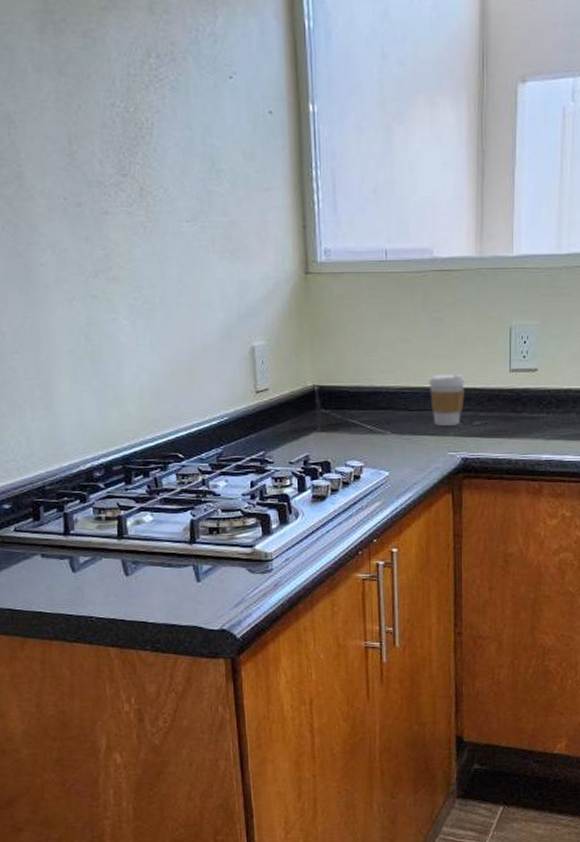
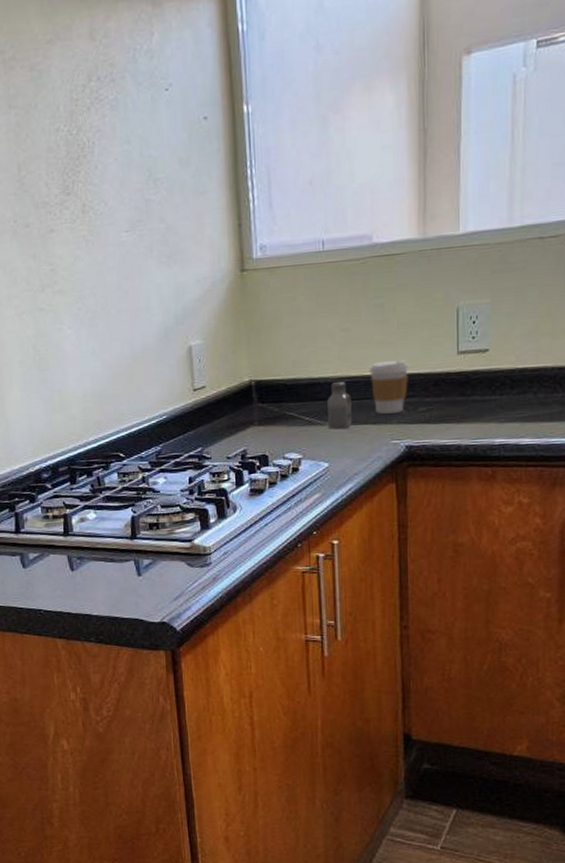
saltshaker: none [388,391,412,439] -> present [327,381,352,429]

